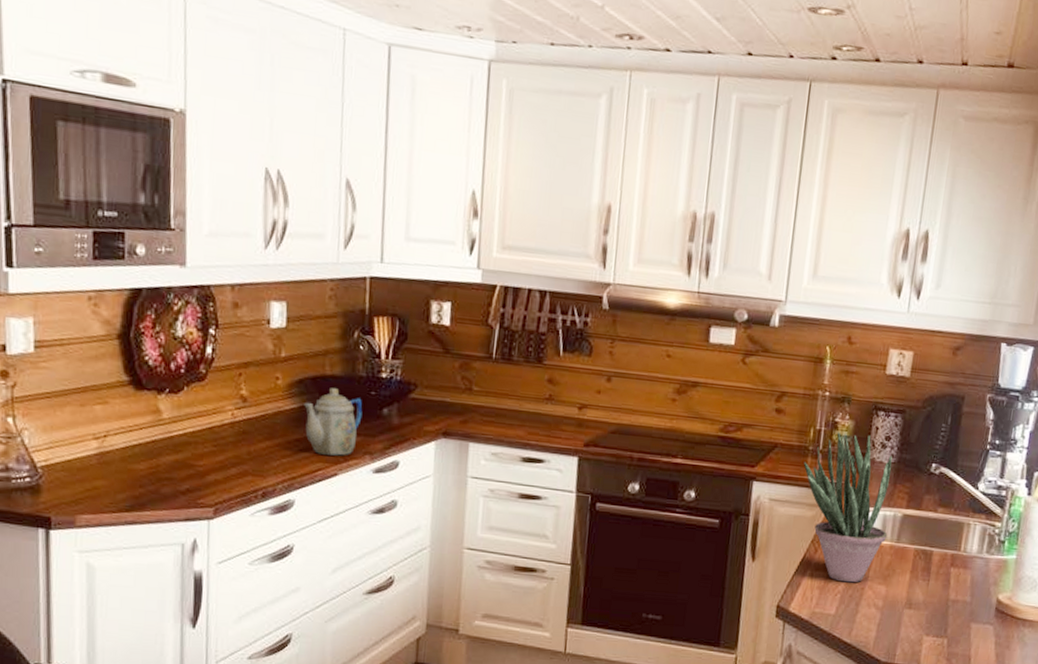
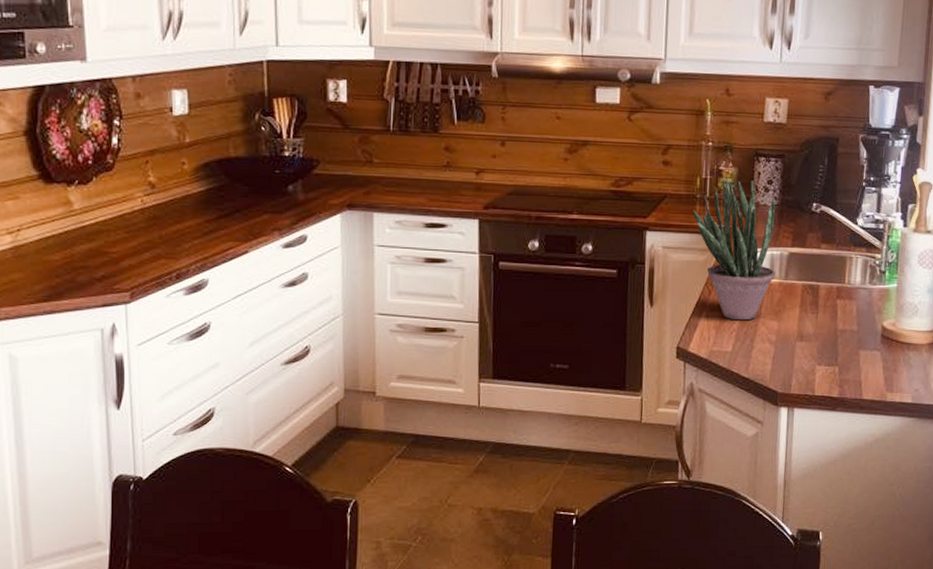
teapot: present [304,388,363,456] -> none [211,169,268,234]

